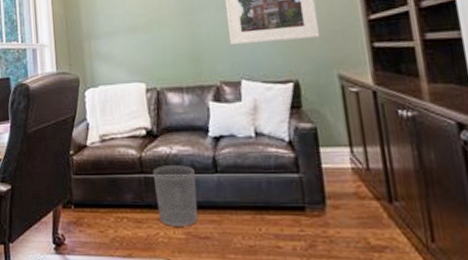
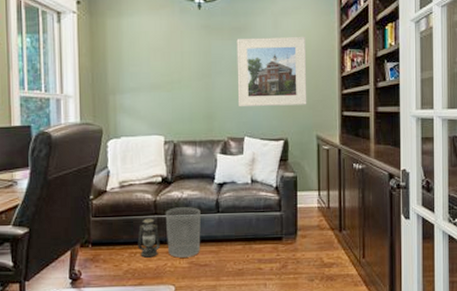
lantern: none [123,178,150,224] -> present [137,218,161,258]

